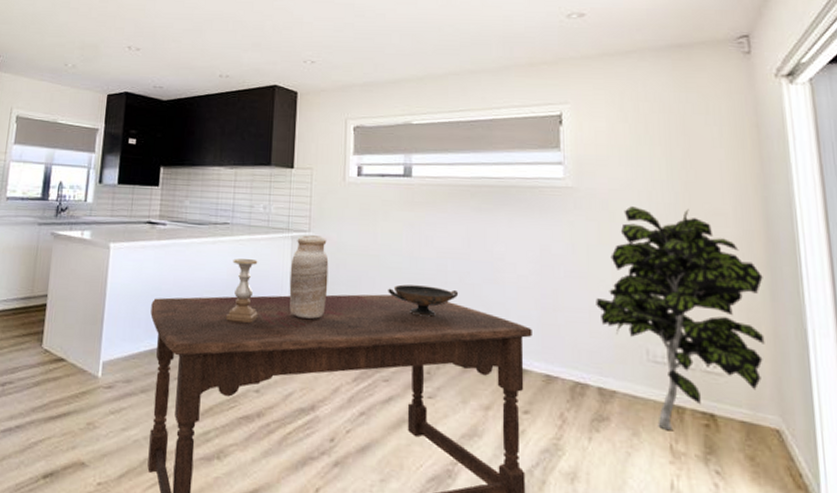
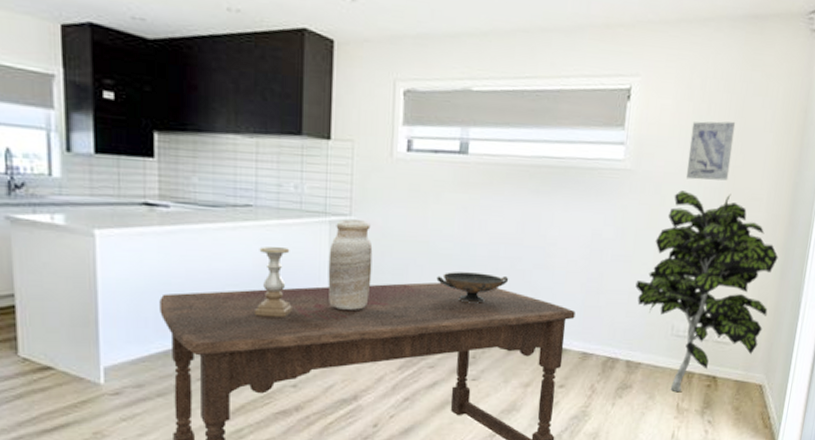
wall art: none [631,139,682,196] -> present [685,121,736,181]

